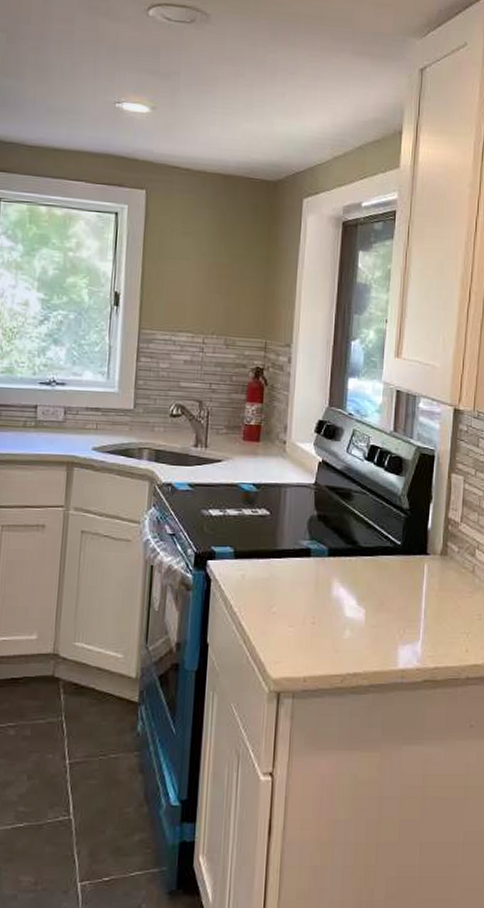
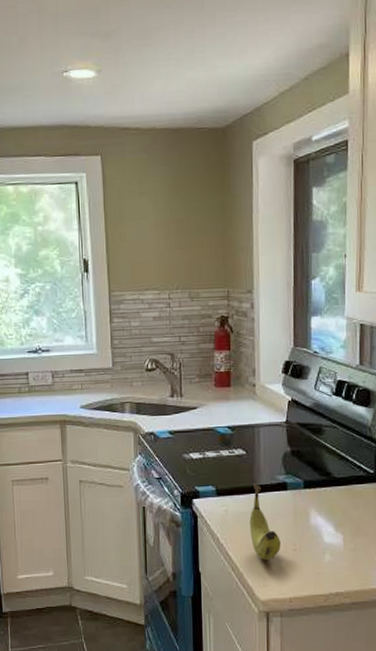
fruit: none [266,546,299,633] -> present [249,482,281,560]

